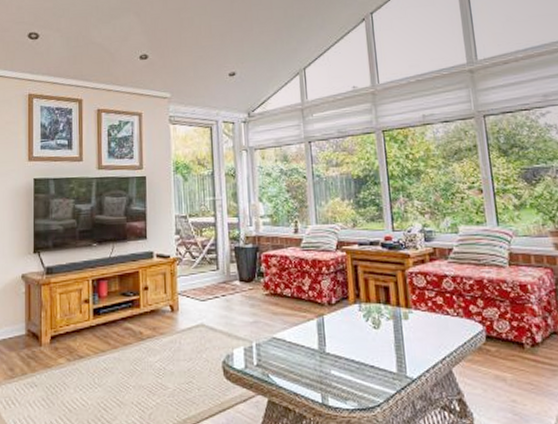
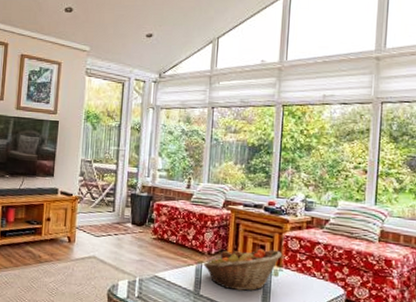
fruit basket: none [325,290,410,342] -> present [203,248,283,291]

